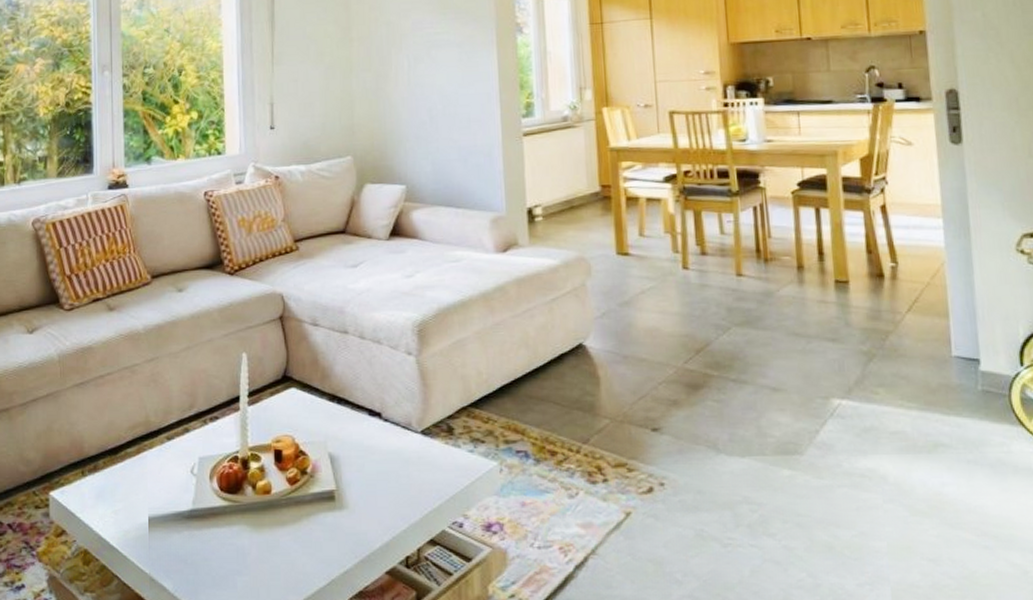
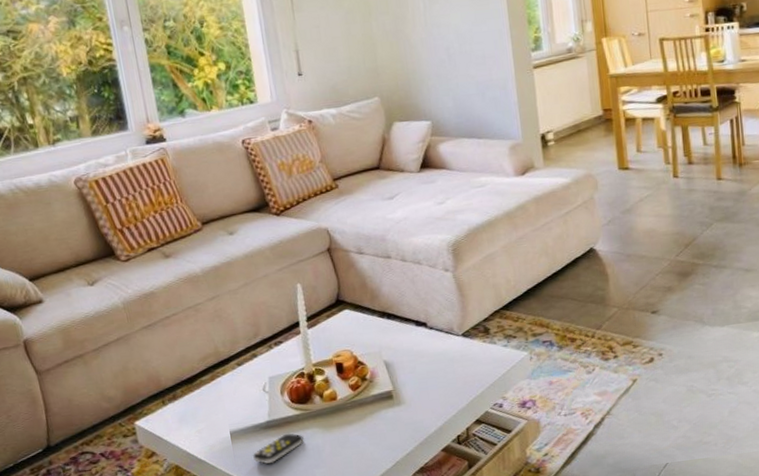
remote control: none [170,527,228,561] -> present [253,433,304,464]

